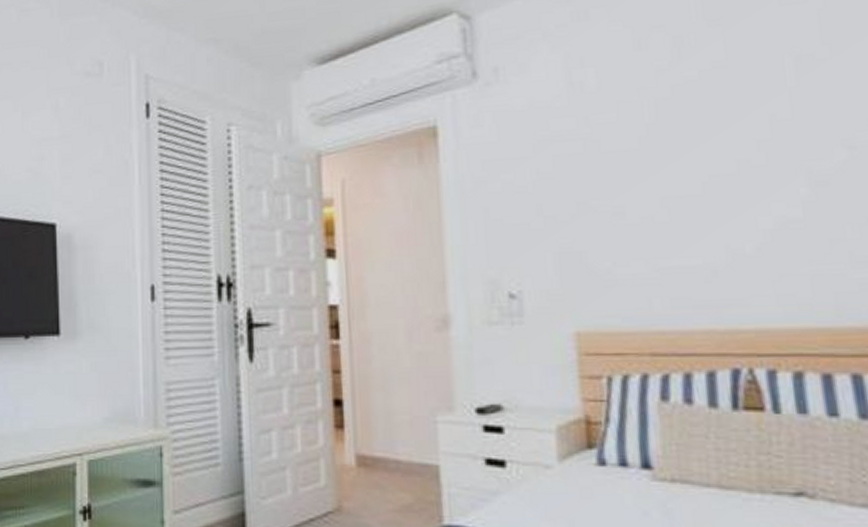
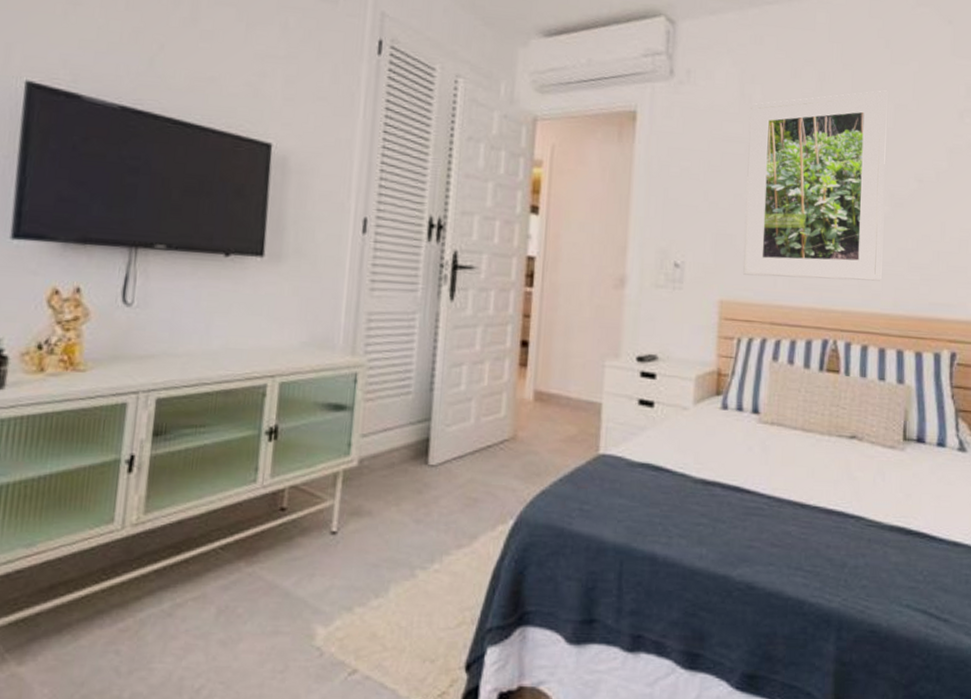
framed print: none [584,41,811,298] -> present [743,90,888,281]

